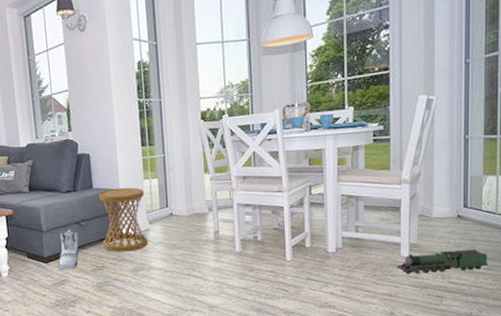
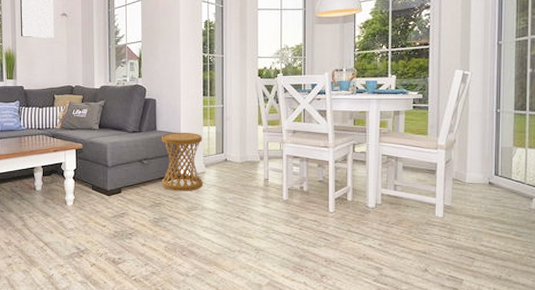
sneaker: present [57,229,79,270] -> none [119,166,140,204]
toy train: present [396,249,488,274] -> none [431,214,517,235]

